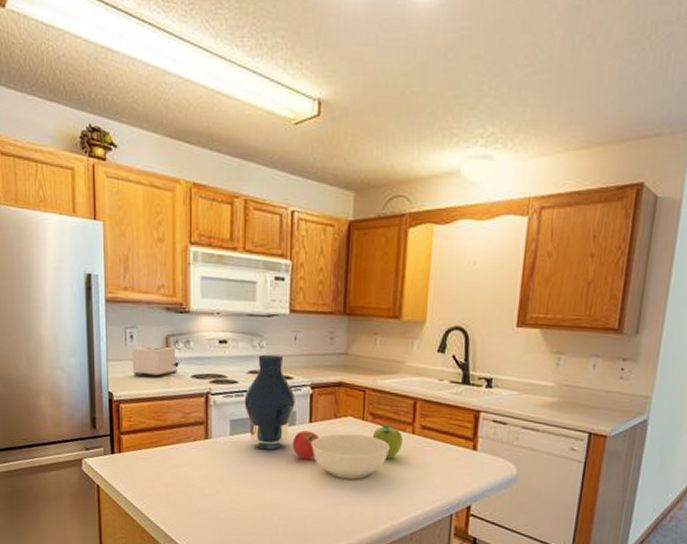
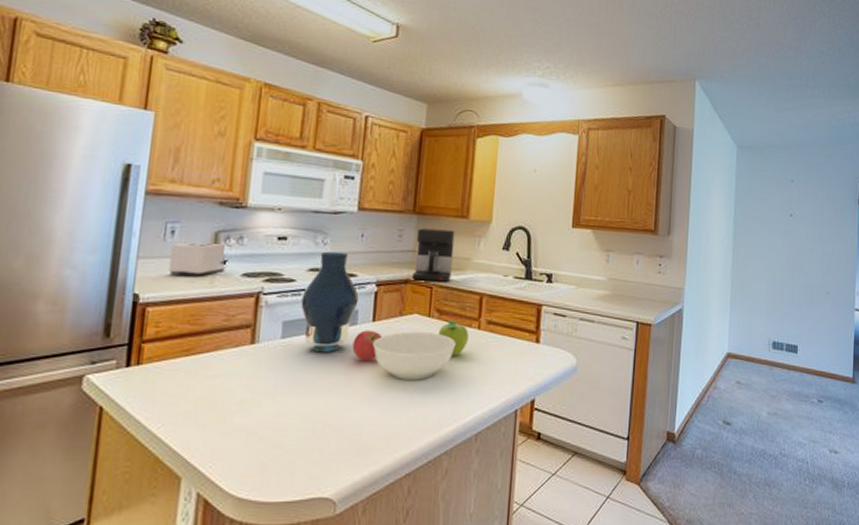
coffee maker: none [344,330,387,386] -> present [411,228,455,282]

